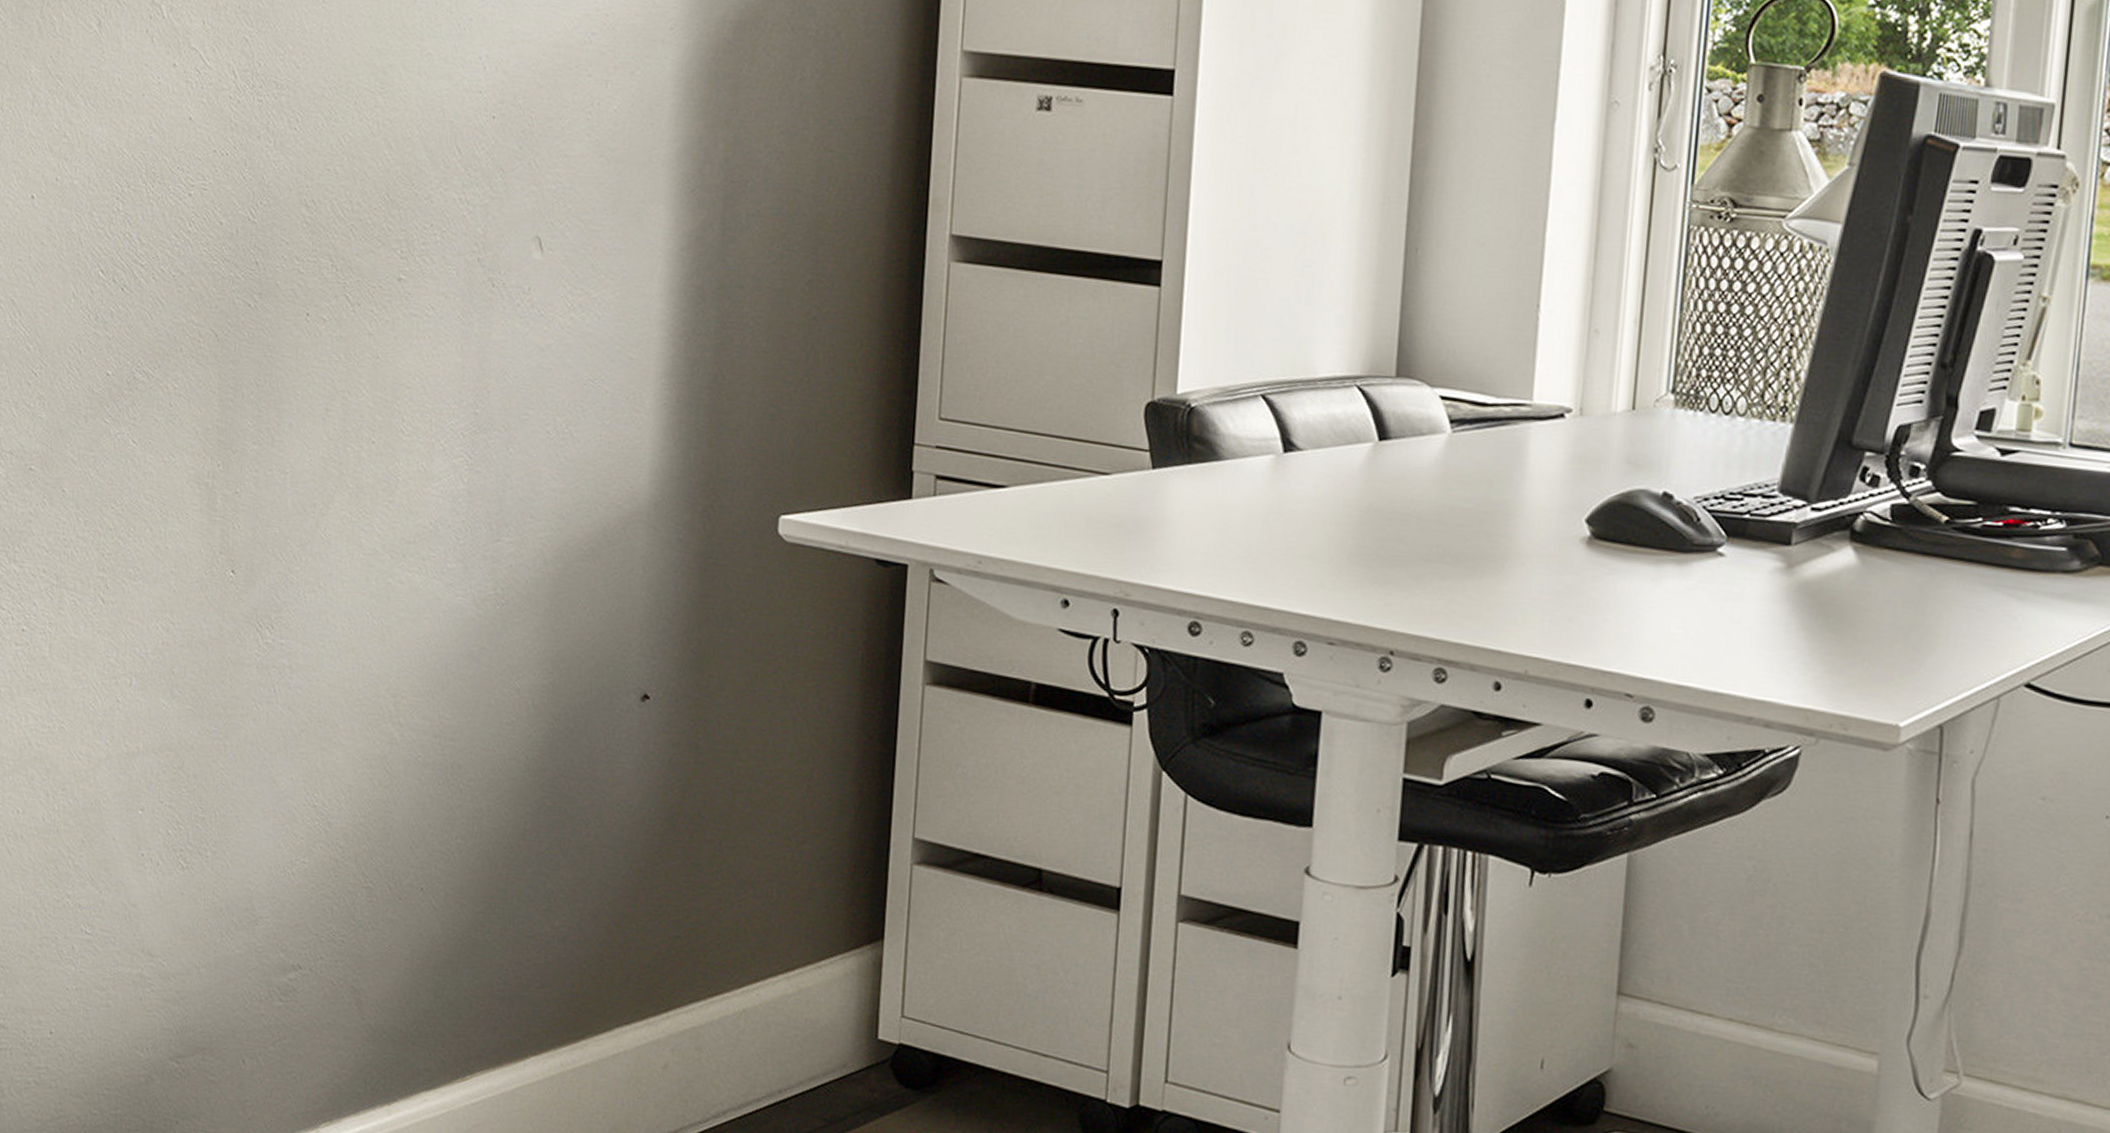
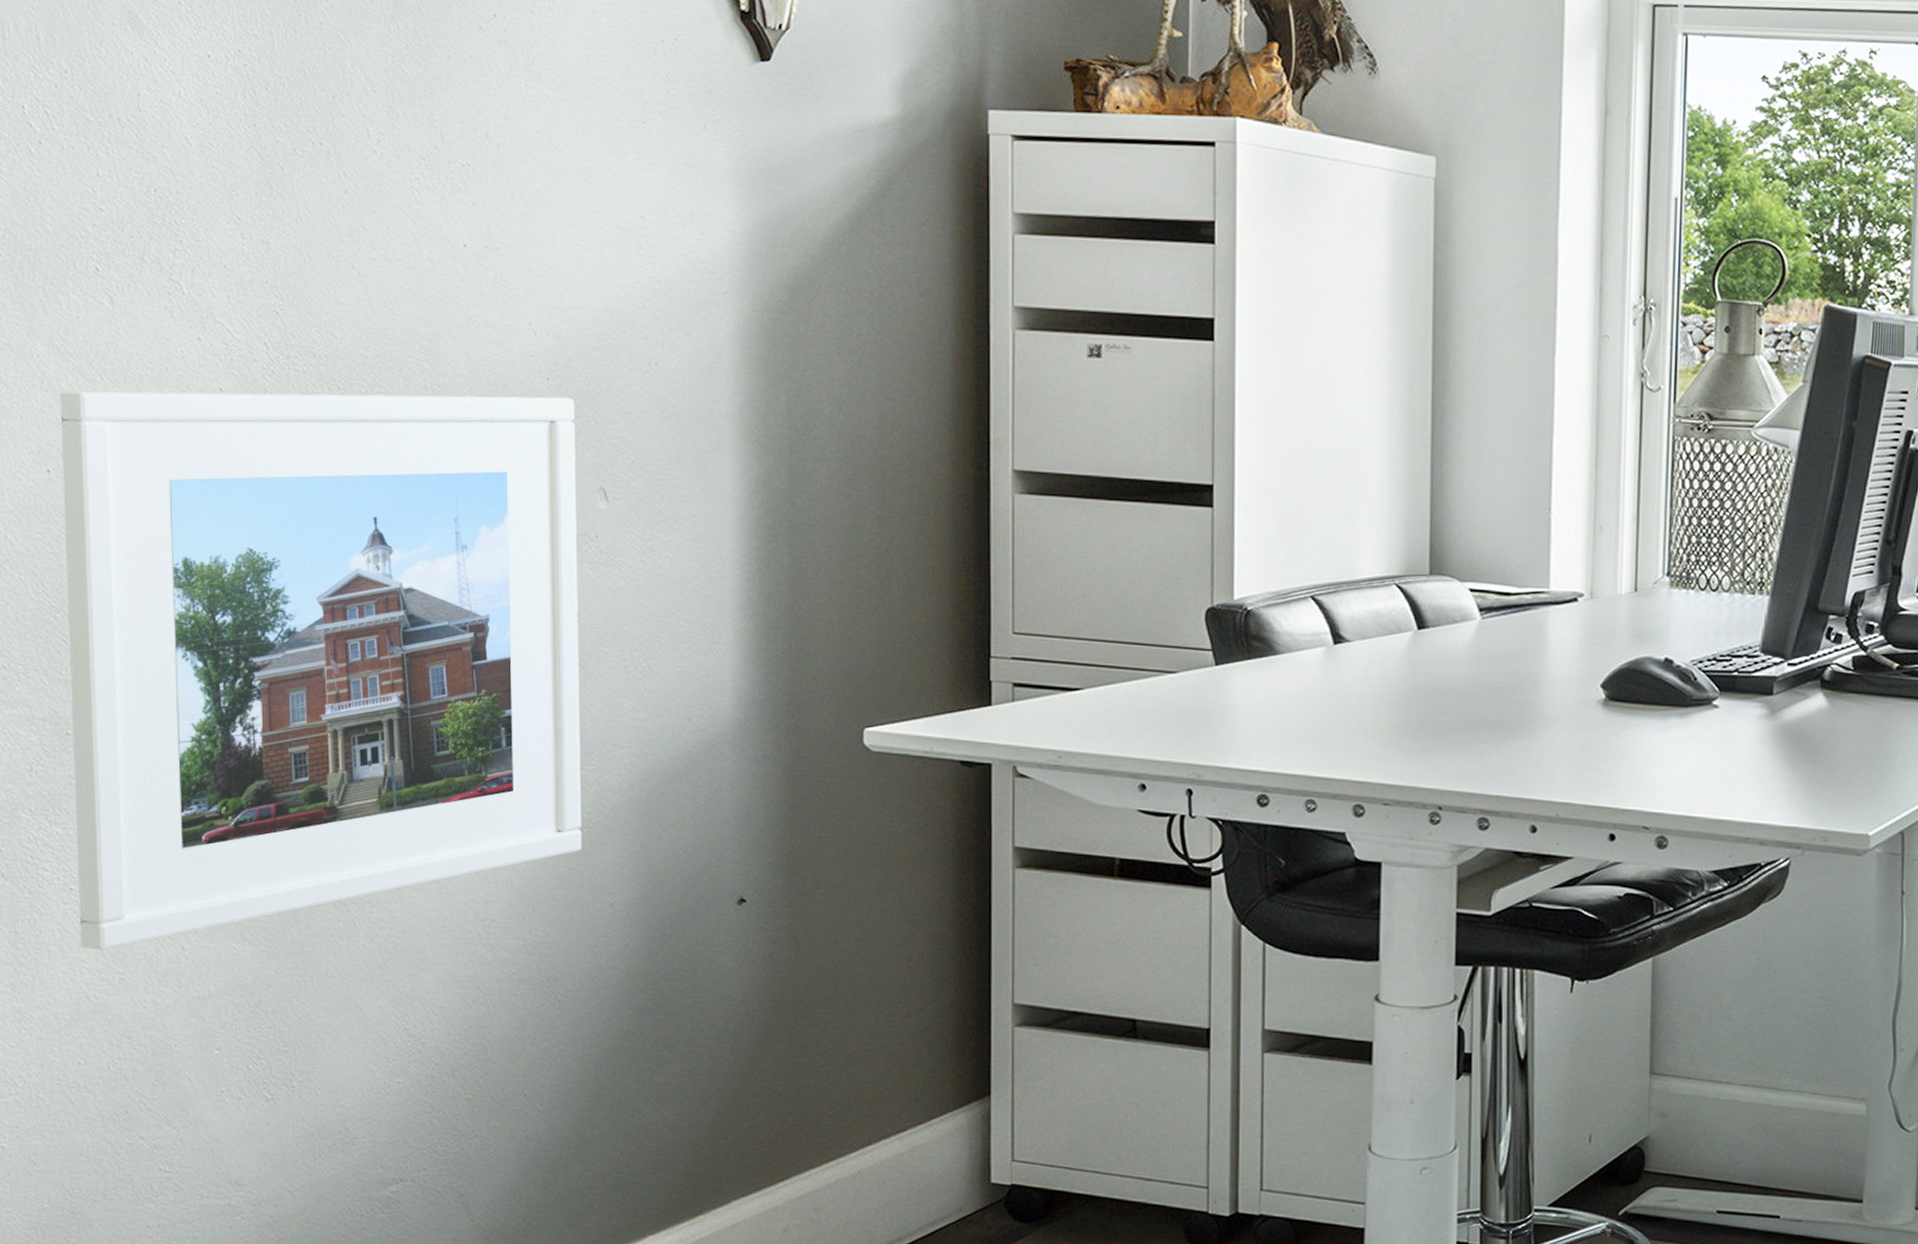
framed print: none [27,115,517,696] -> present [60,391,582,950]

